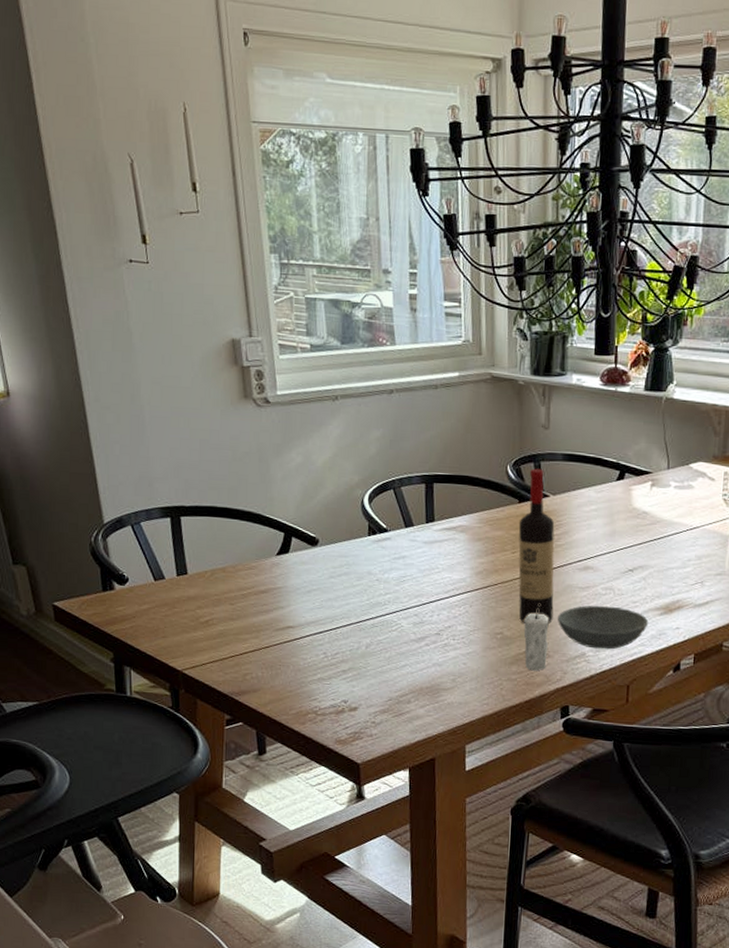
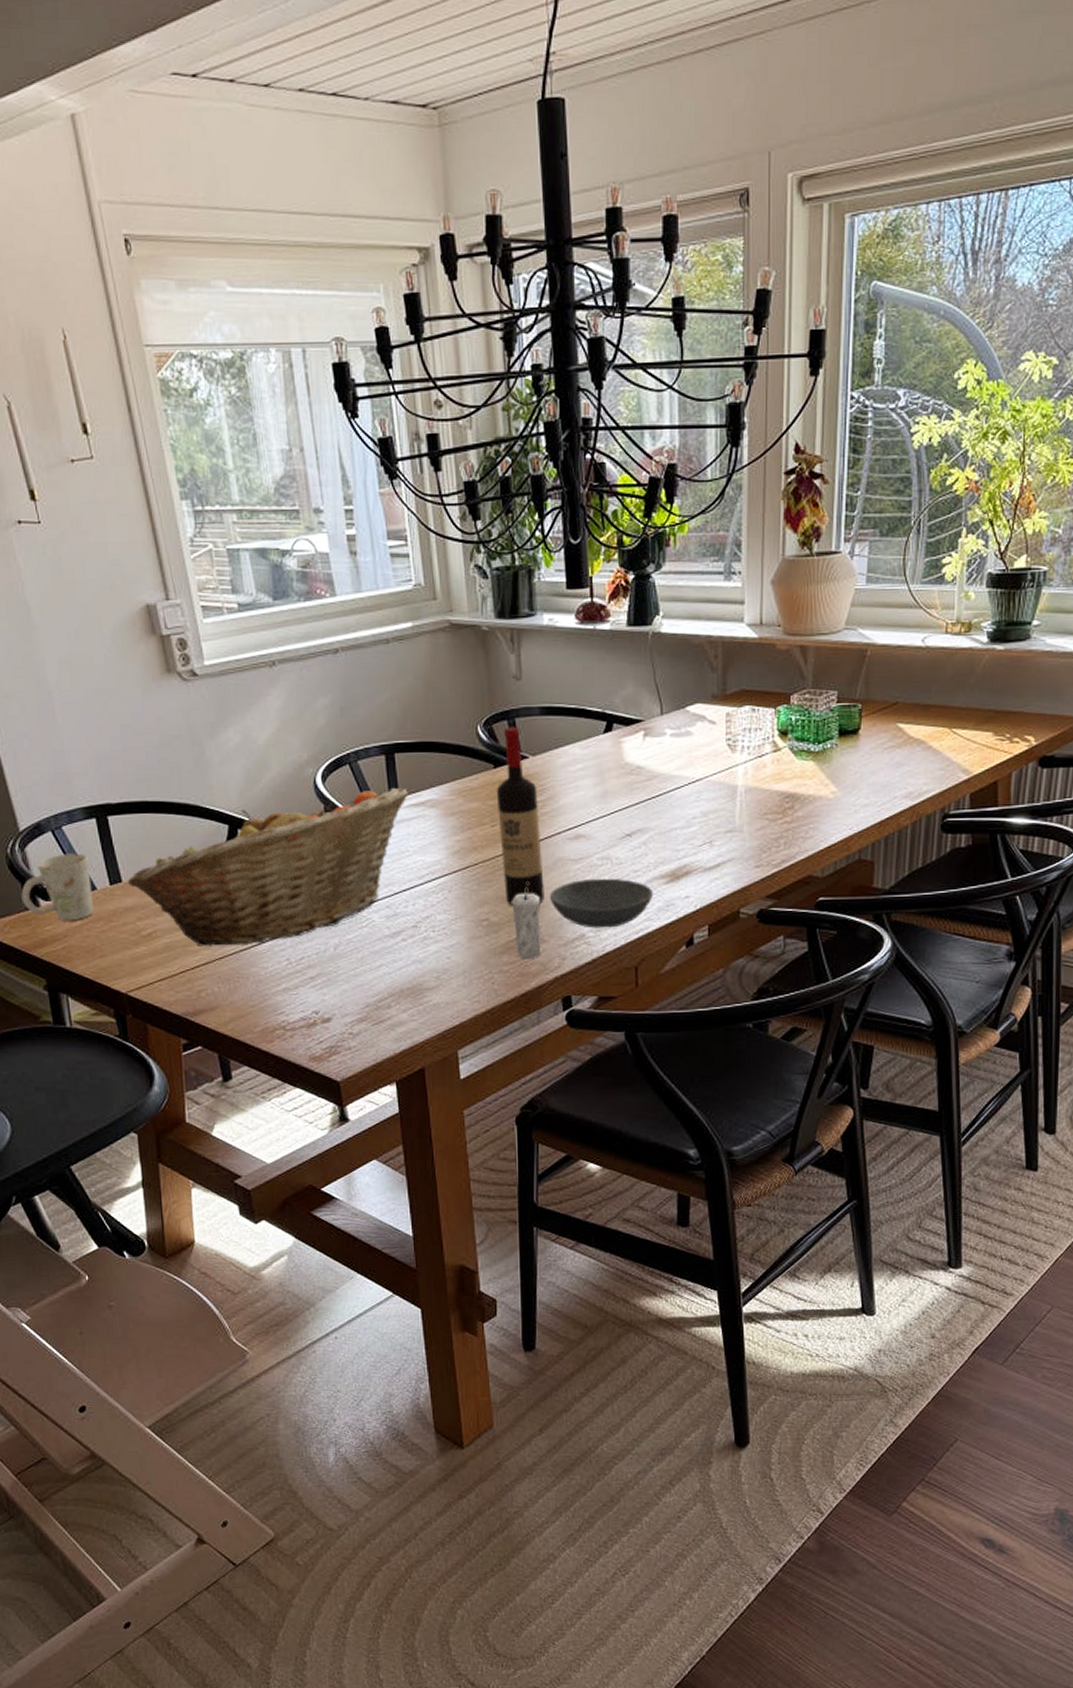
mug: none [99,546,161,604] -> present [21,853,94,921]
fruit basket: none [193,512,442,638] -> present [128,787,408,946]

